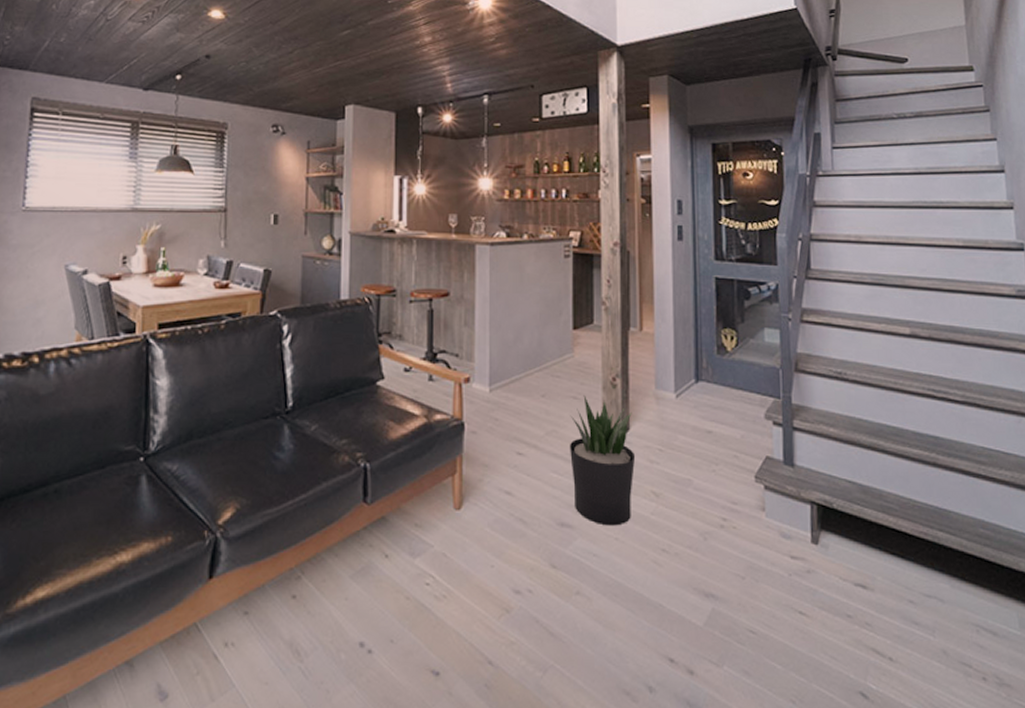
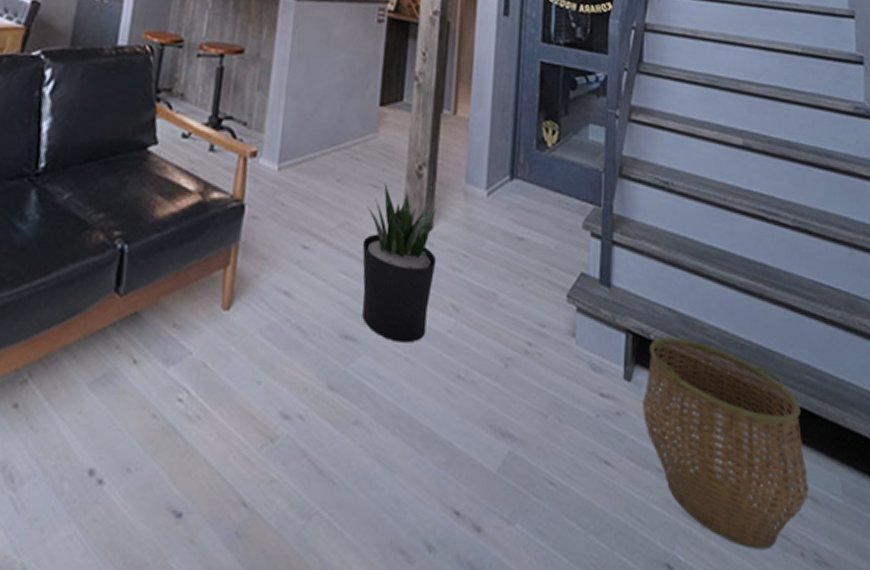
basket: none [829,506,988,676] -> present [641,337,809,550]

